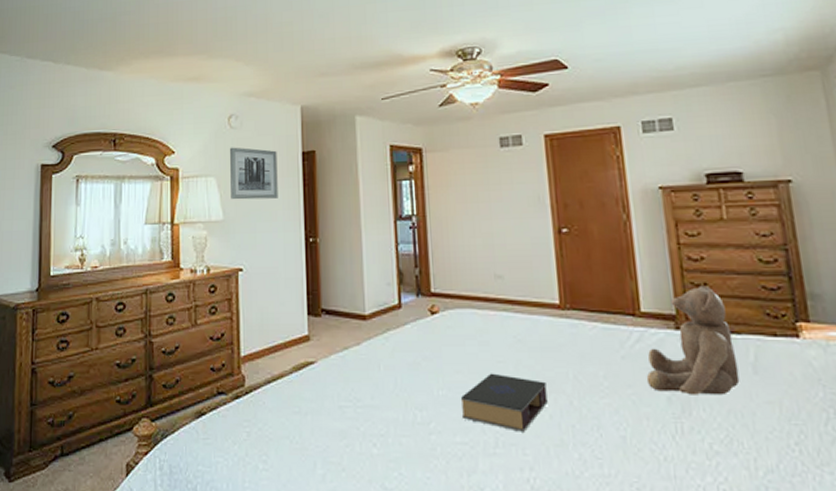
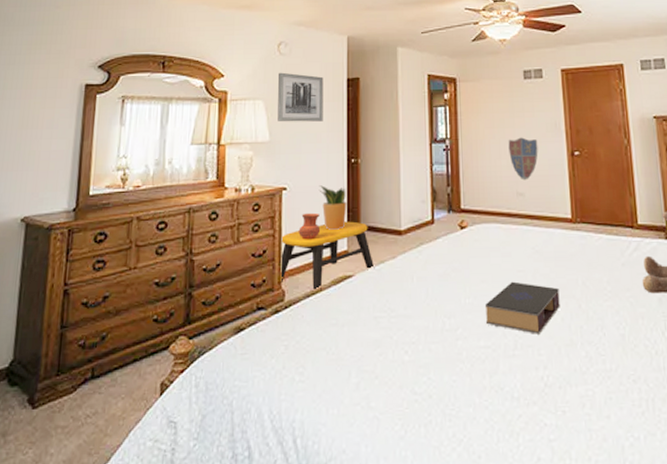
bench: none [238,304,338,378] -> present [279,221,375,292]
ceramic pot: none [257,295,280,324] -> present [298,212,321,240]
potted plant: none [276,266,307,313] -> present [319,185,347,230]
decorative shield: none [483,213,519,261] -> present [508,137,538,181]

